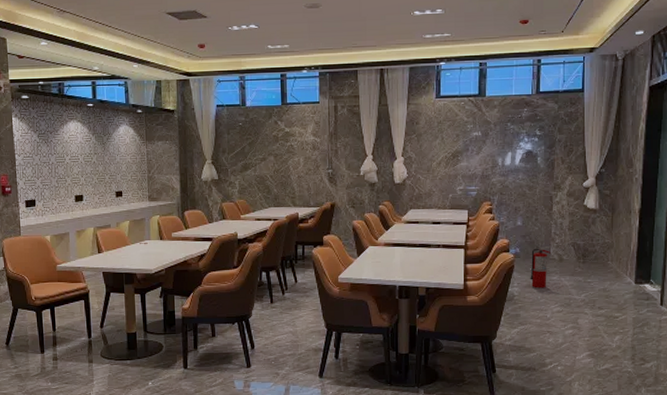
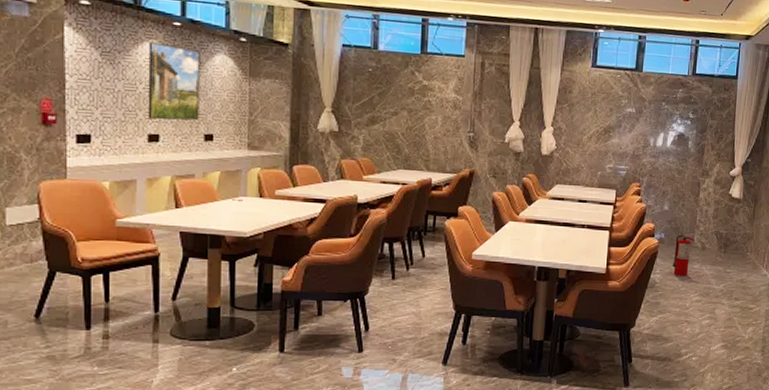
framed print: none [71,121,111,183] -> present [148,42,200,121]

